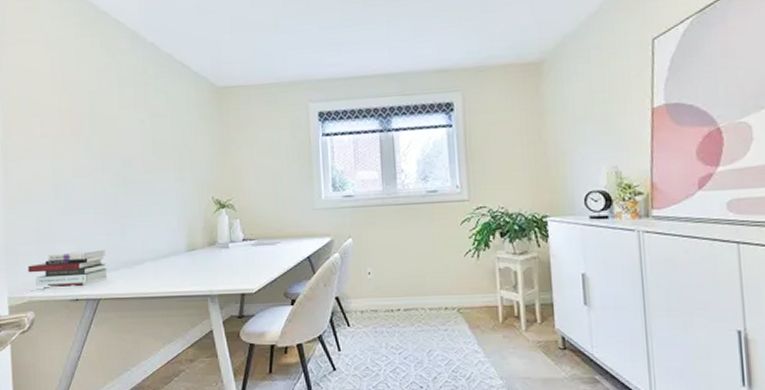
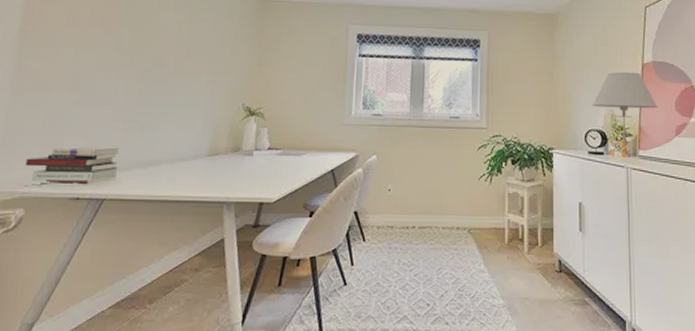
table lamp: none [591,119,675,208] -> present [592,72,658,147]

